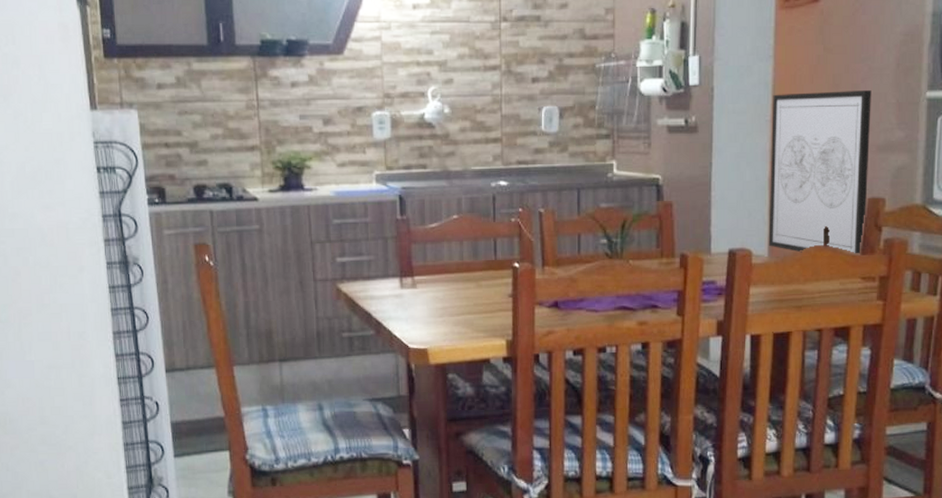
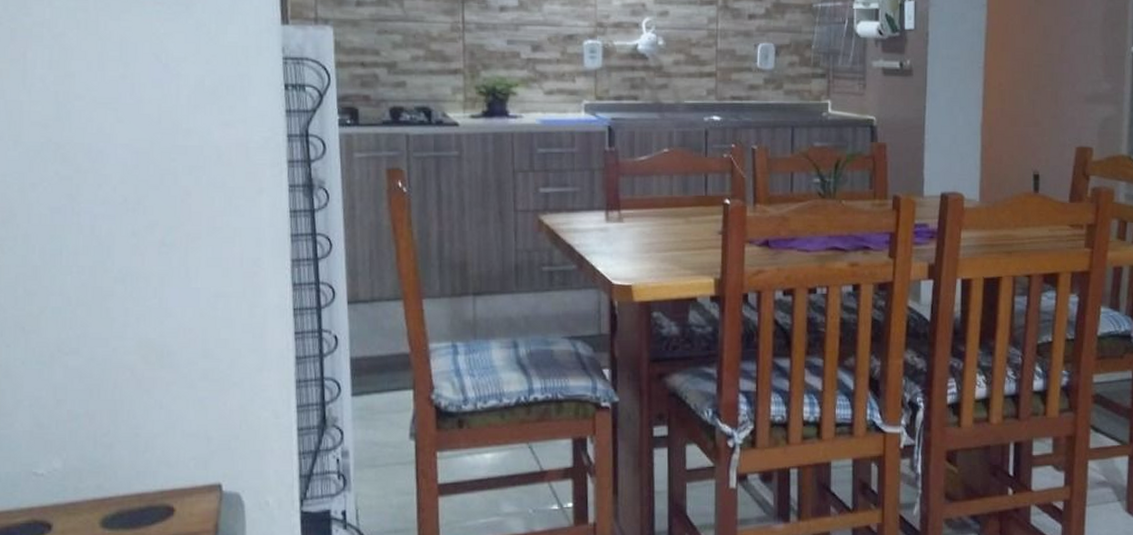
wall art: present [768,90,872,253] -> none [980,42,1080,201]

